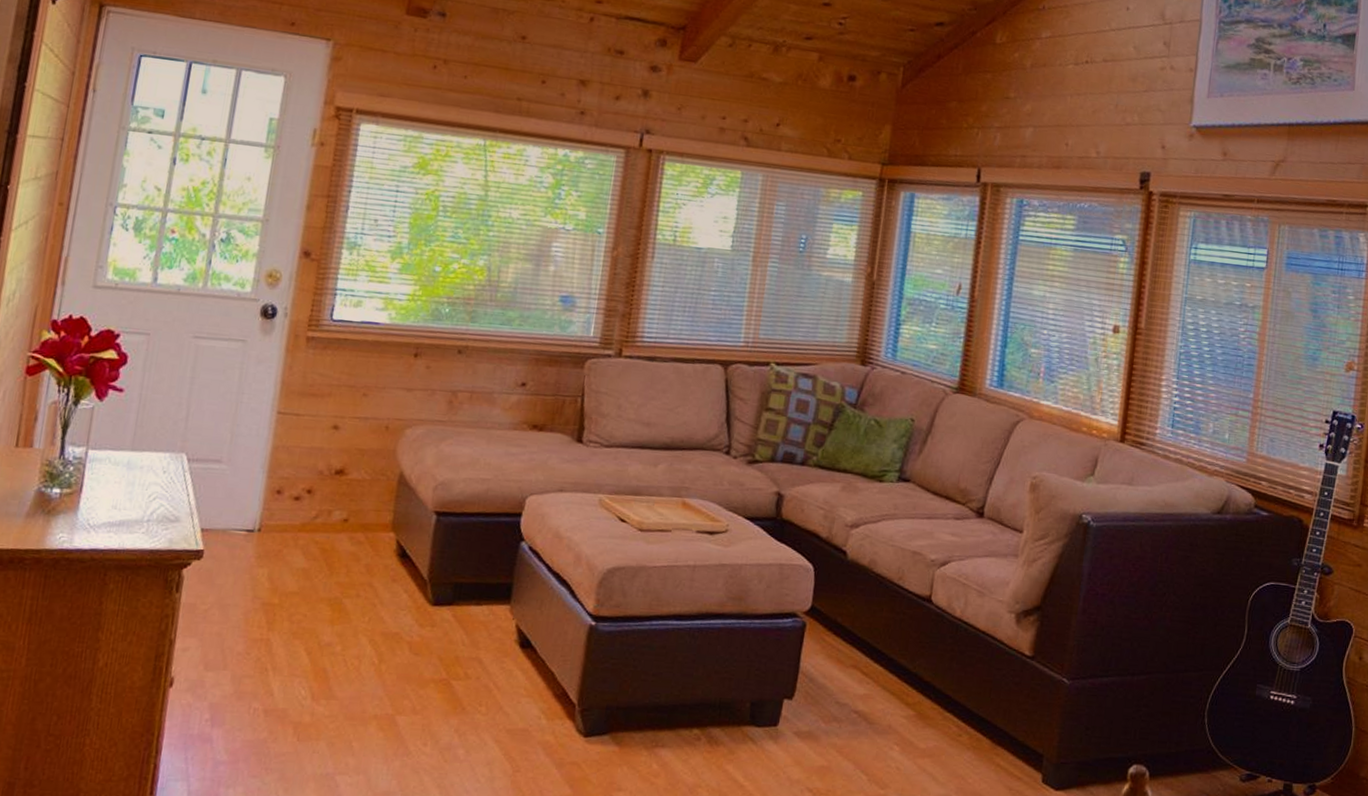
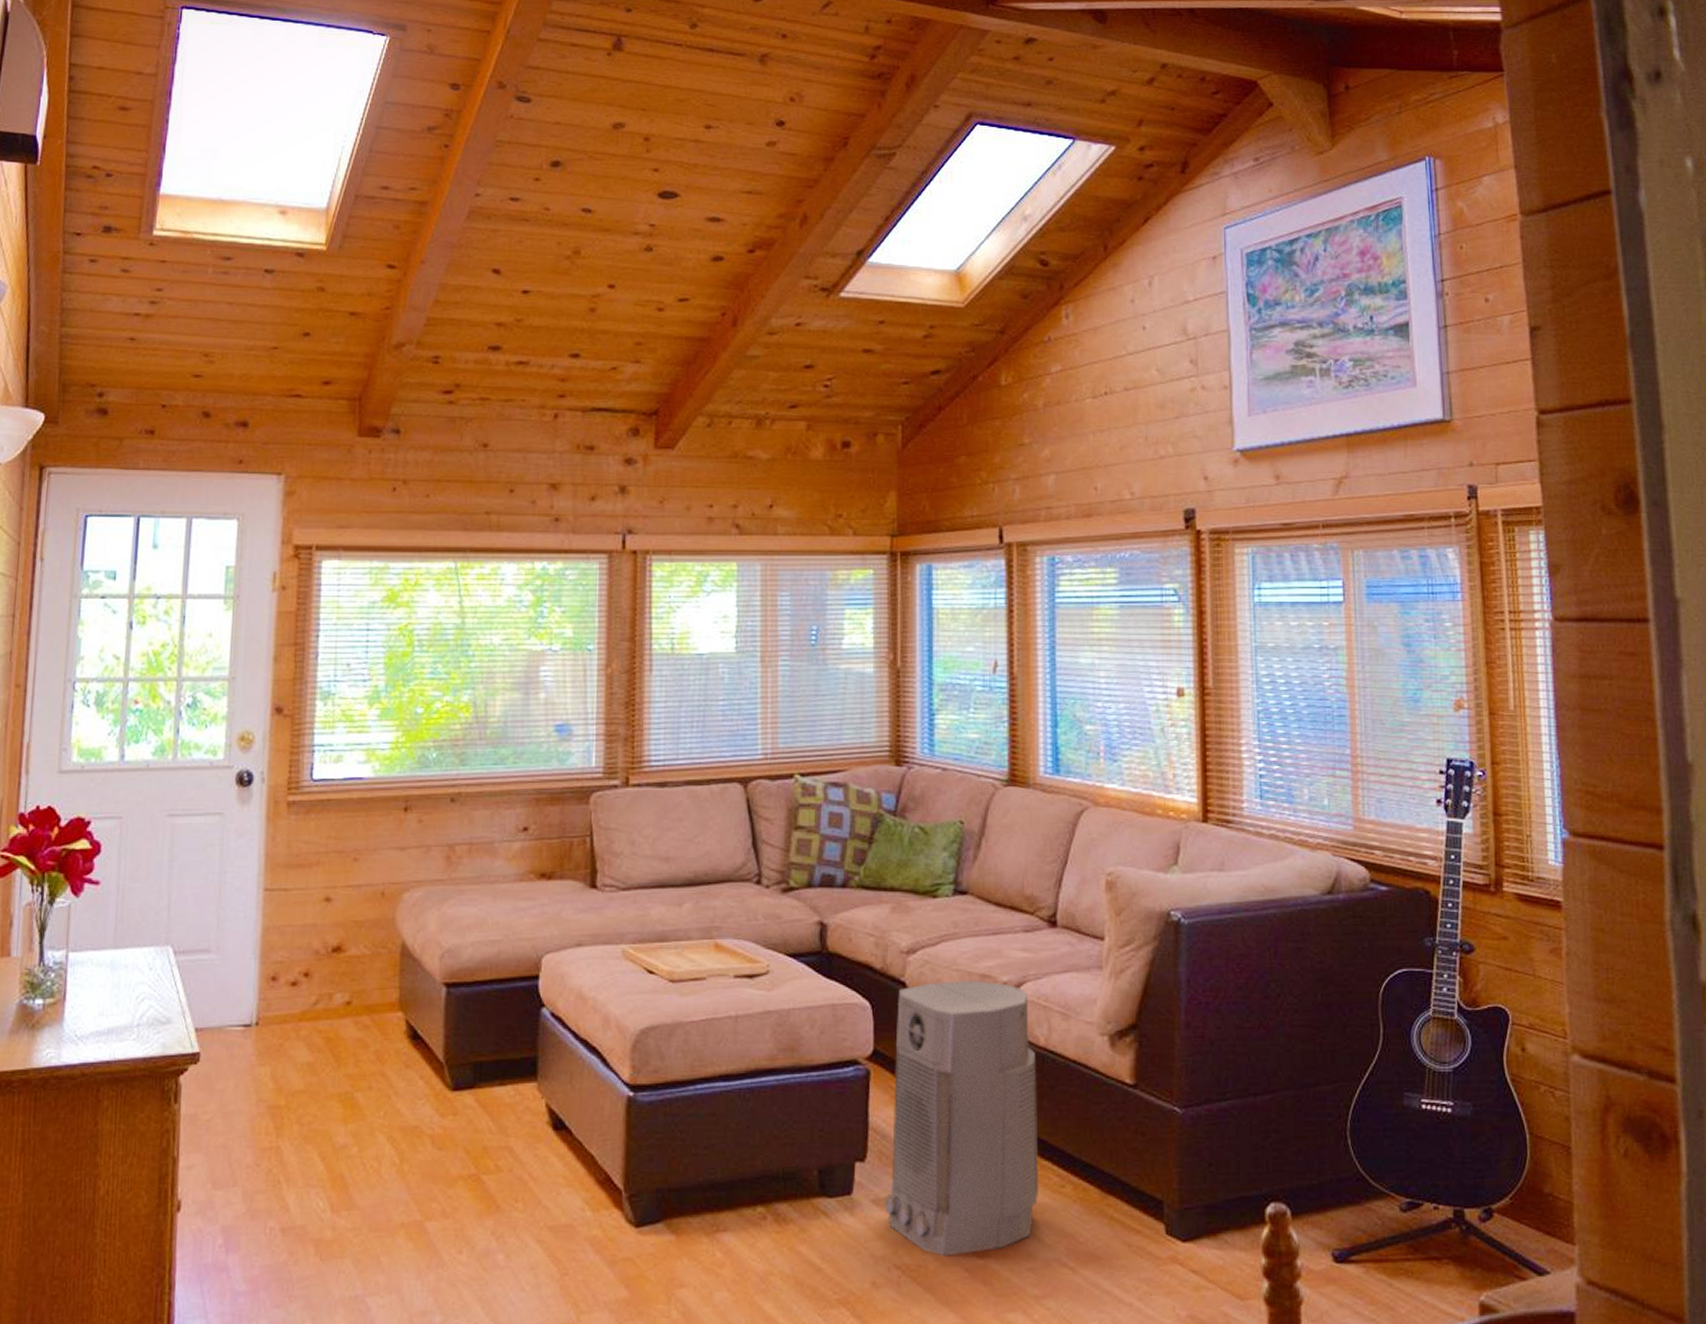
air purifier: none [804,554,951,785] -> present [885,979,1039,1257]

